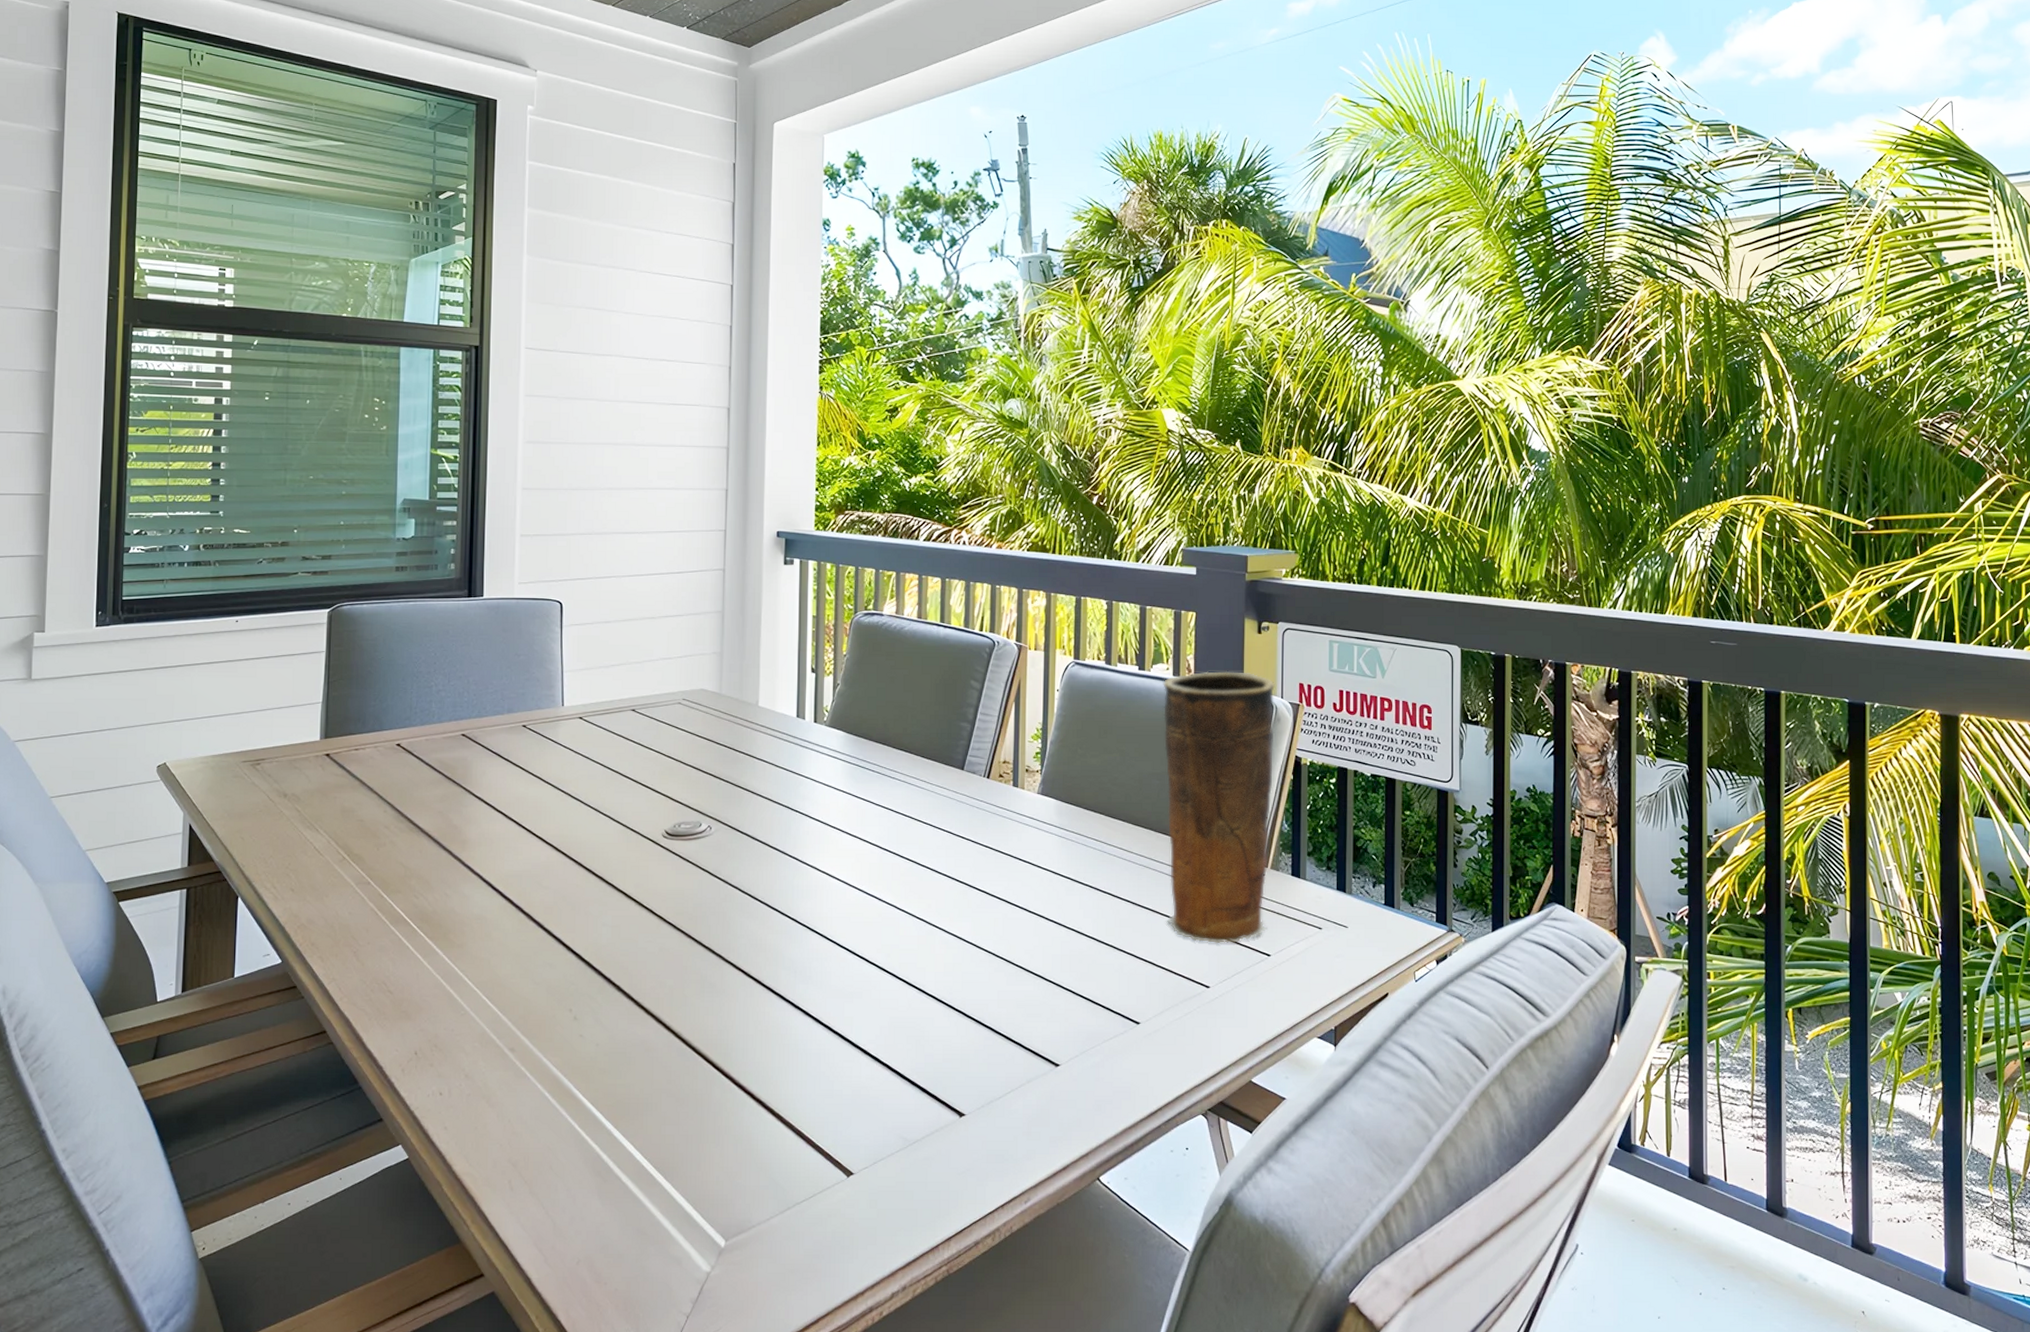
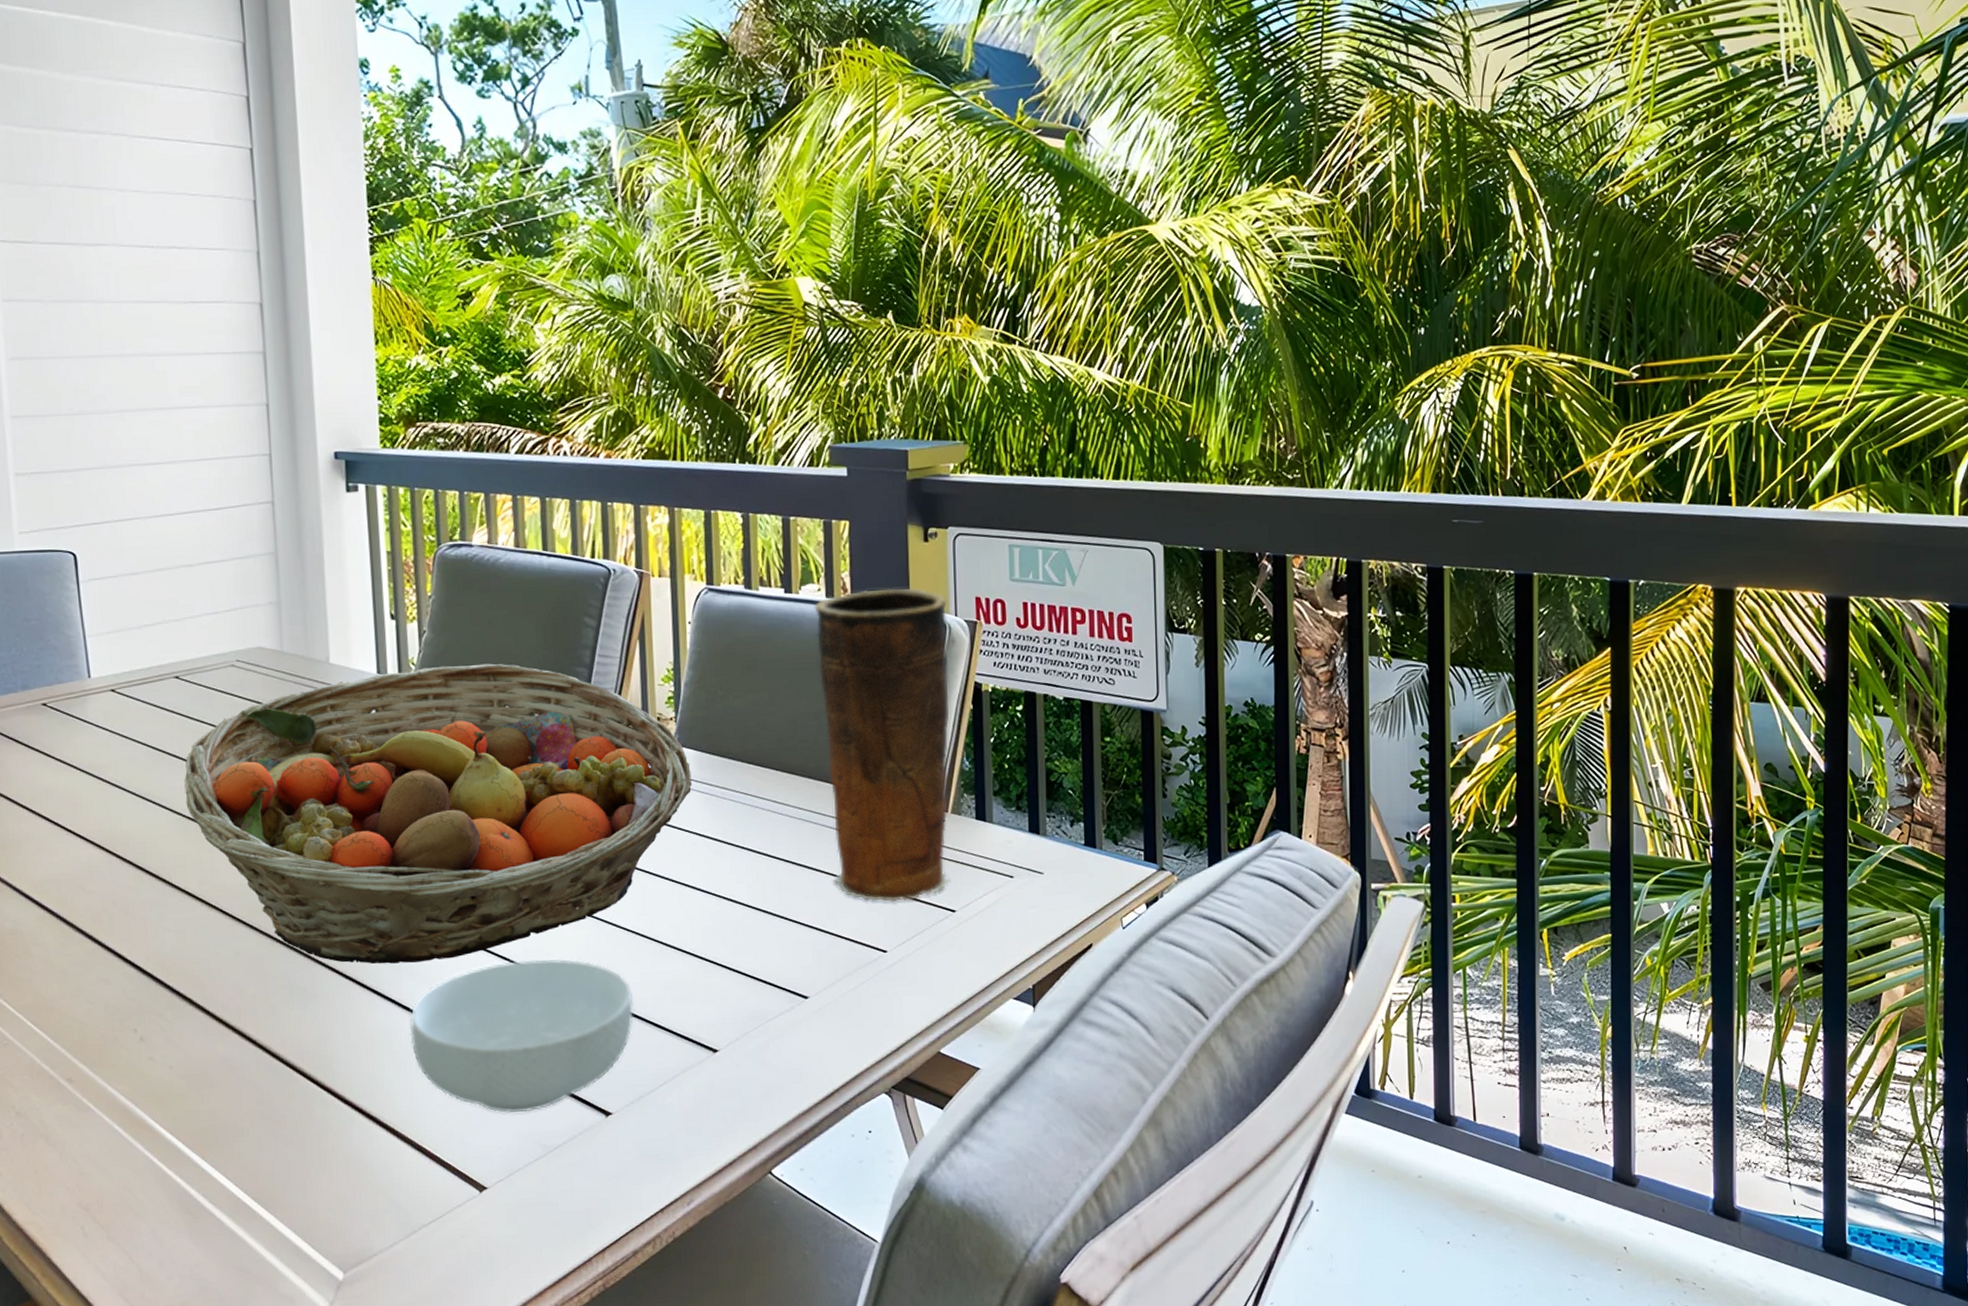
fruit basket: none [631,714,1052,968] -> present [184,663,693,964]
cereal bowl: none [799,973,990,1108] -> present [409,959,634,1114]

